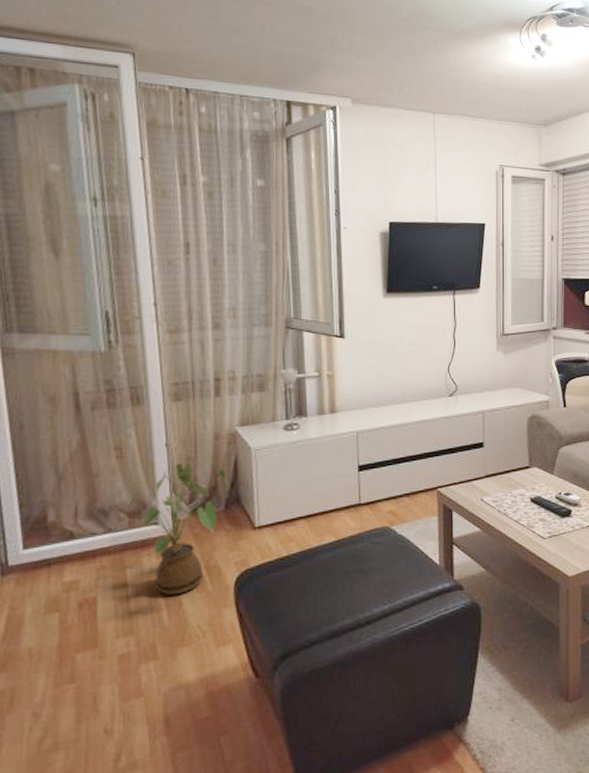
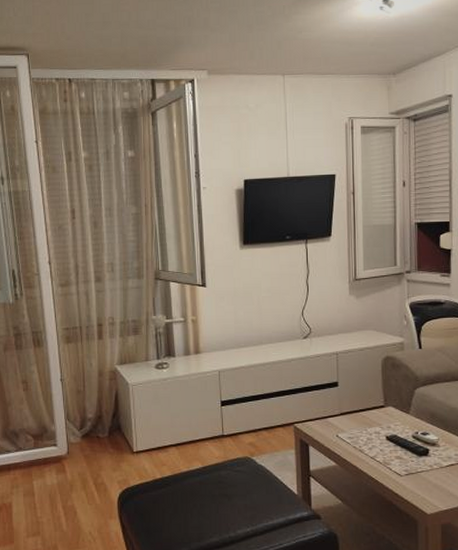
house plant: present [125,462,230,596] -> none [31,394,112,506]

